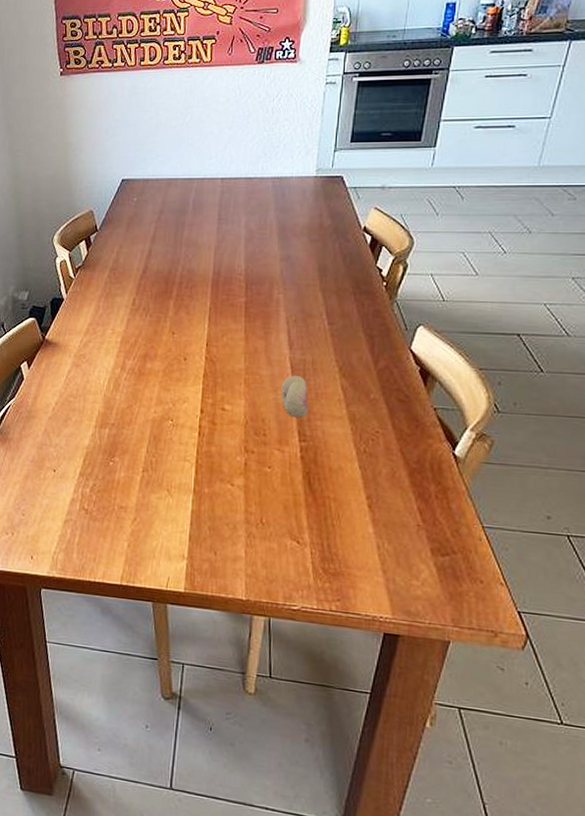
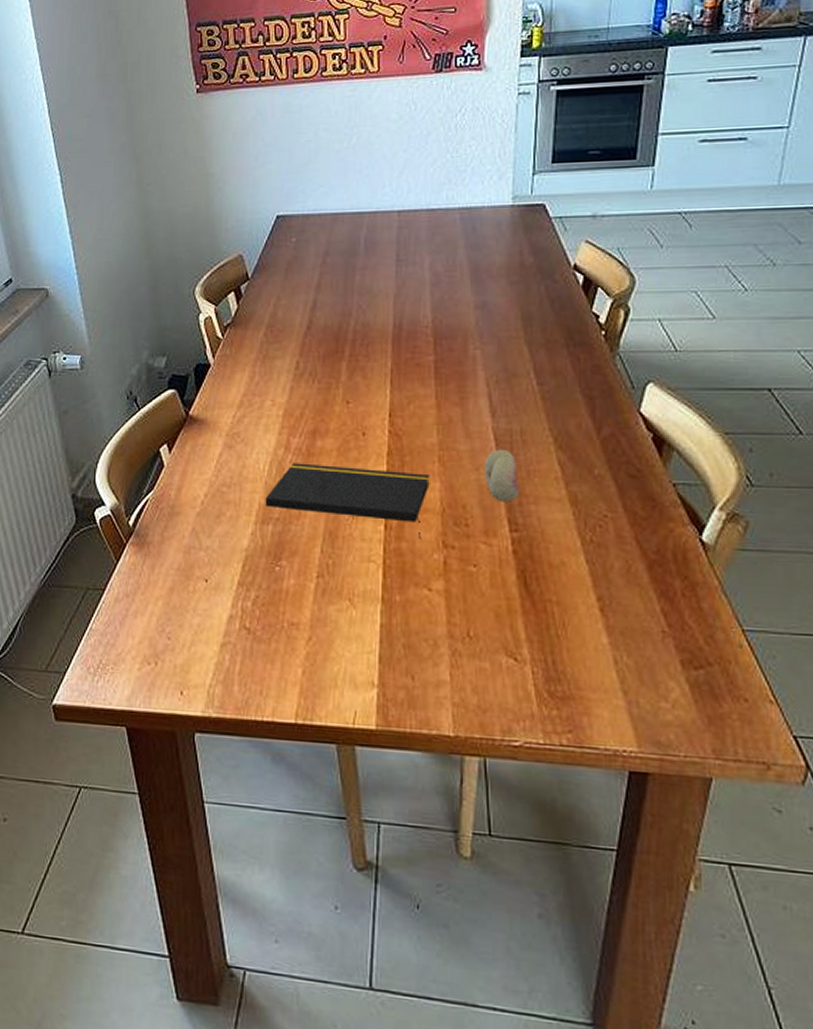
notepad: none [103,380,237,445] -> present [265,463,430,539]

